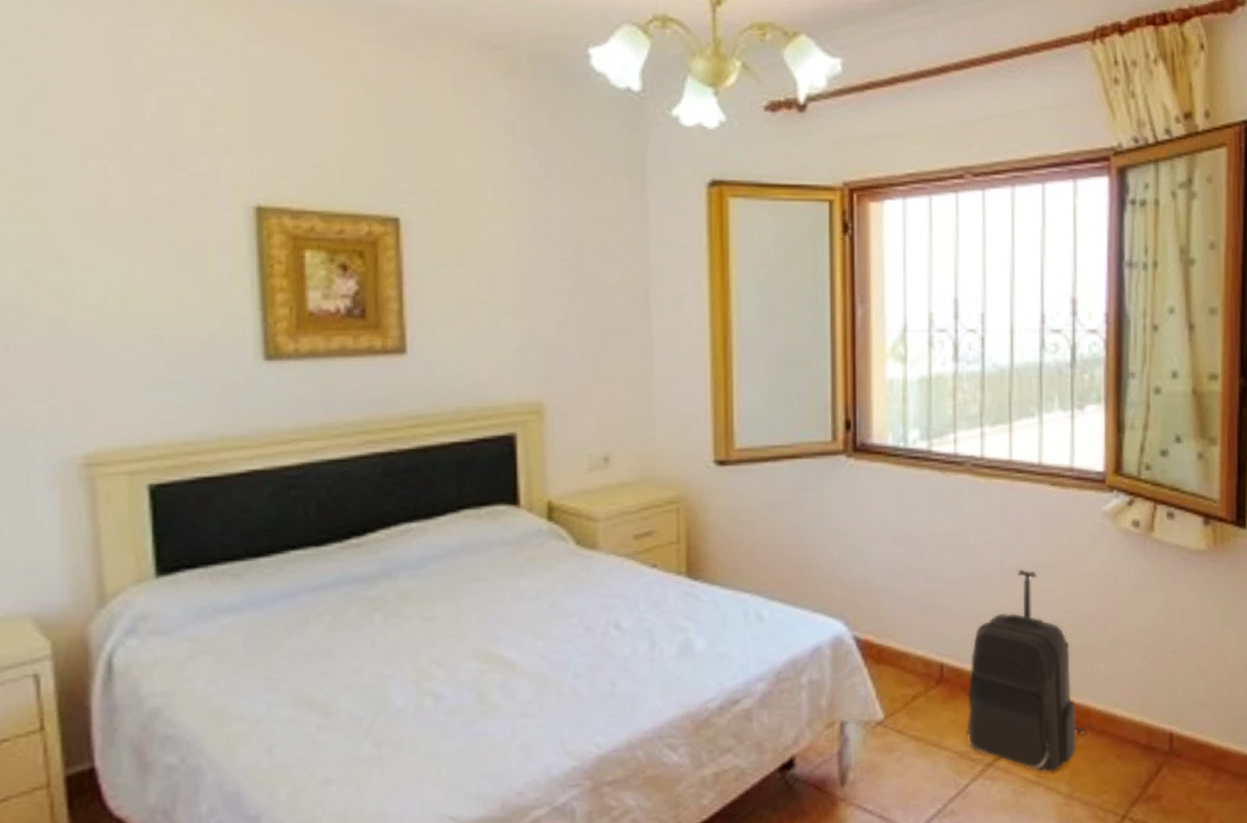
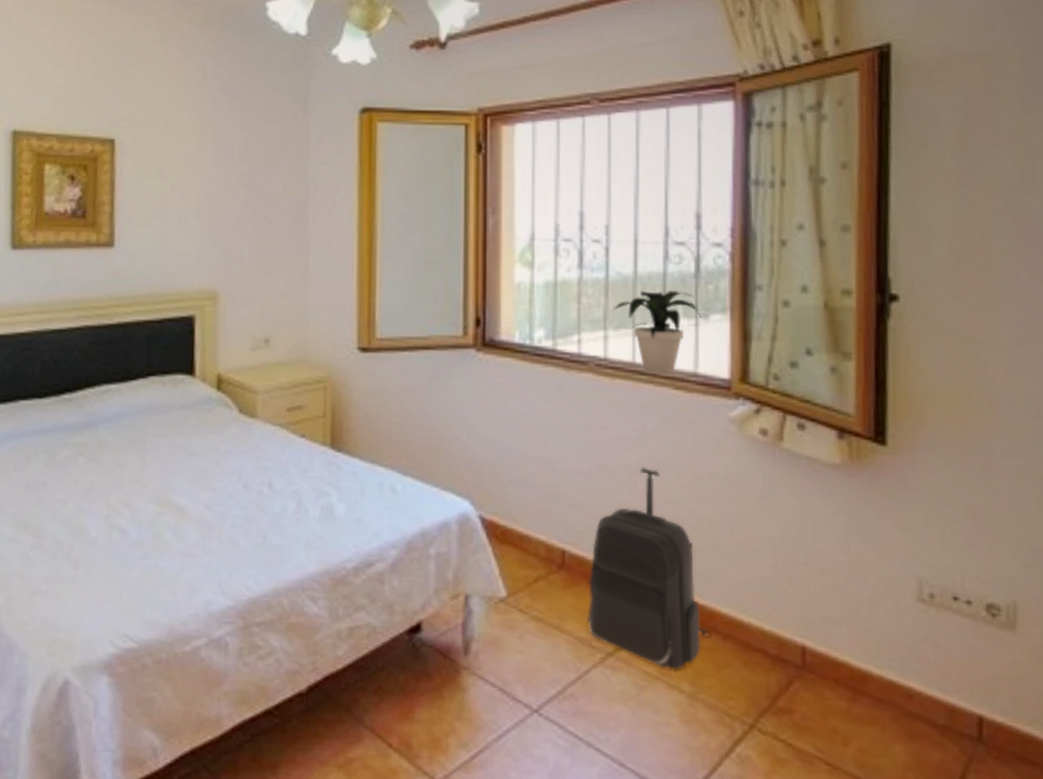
potted plant: none [989,381,1077,472] -> present [612,290,702,375]

